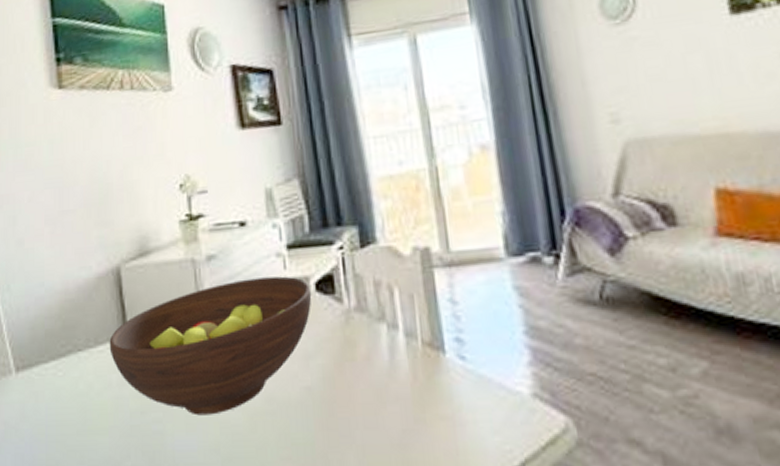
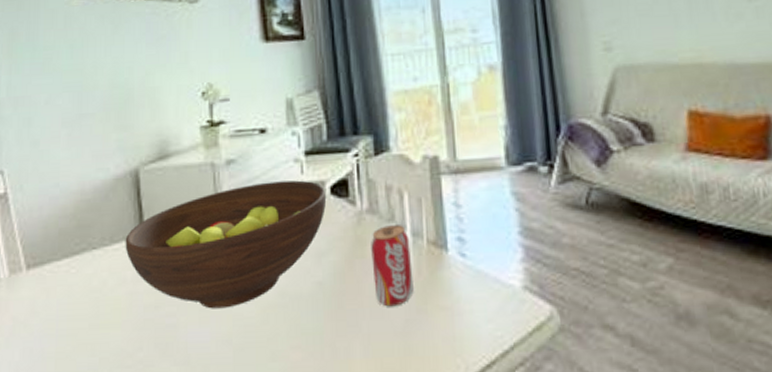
beverage can: none [361,324,410,416] -> present [371,225,414,307]

